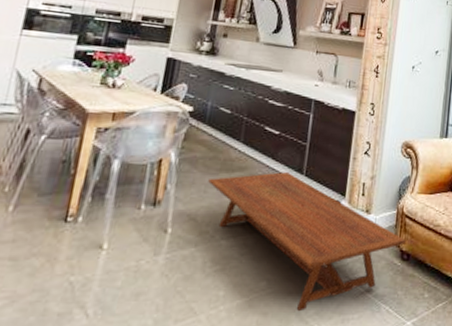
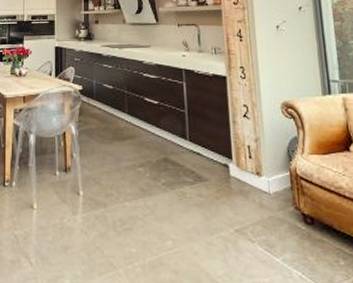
coffee table: present [208,172,406,312] -> none [105,138,306,272]

